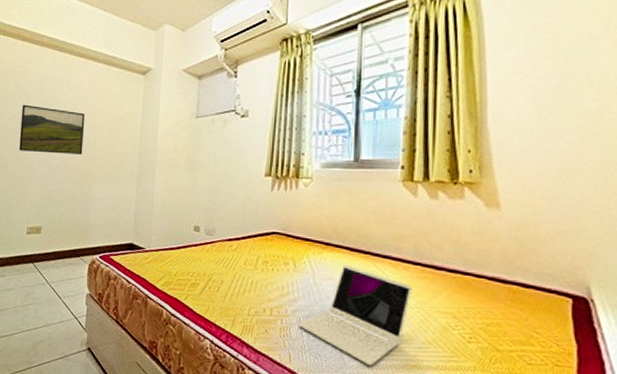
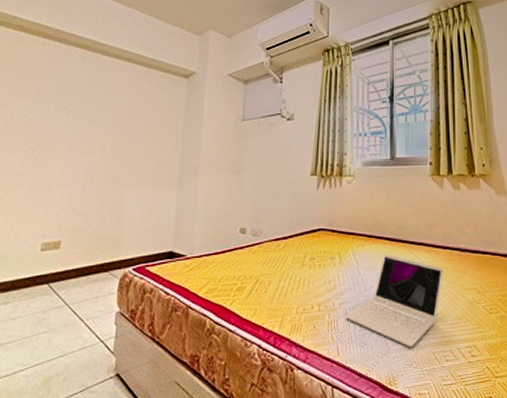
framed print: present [19,104,85,154] -> none [35,106,119,159]

